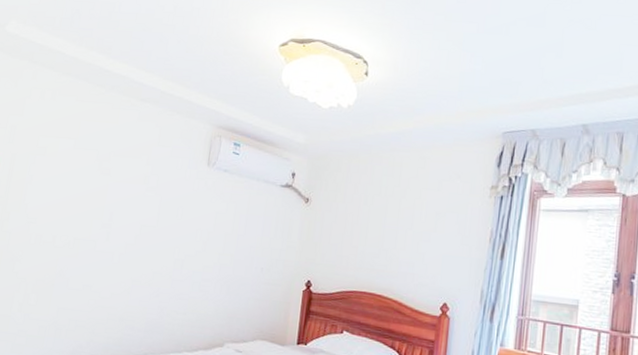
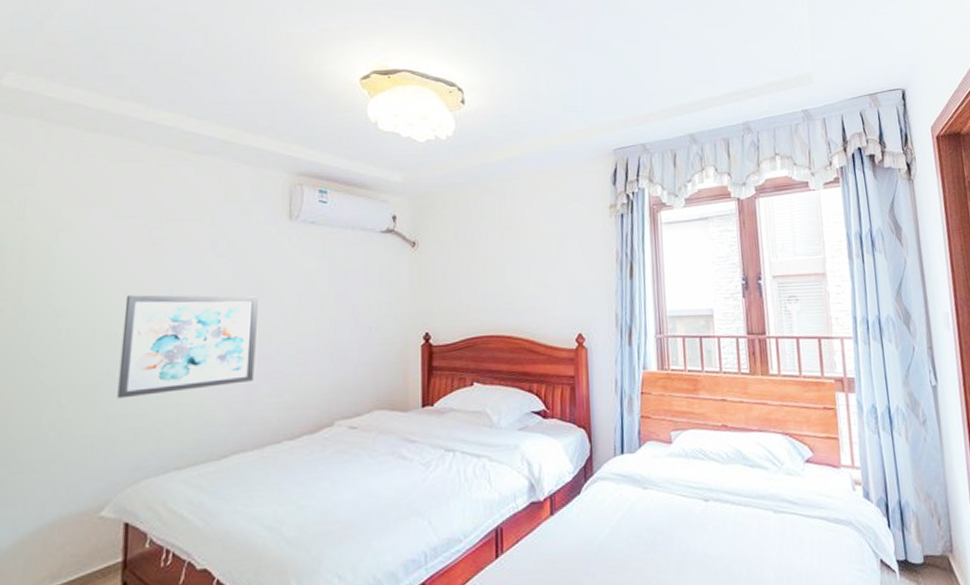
wall art: none [65,213,176,299] -> present [117,295,258,399]

